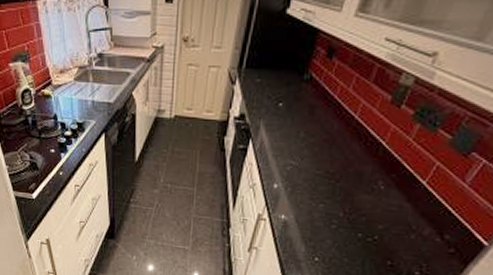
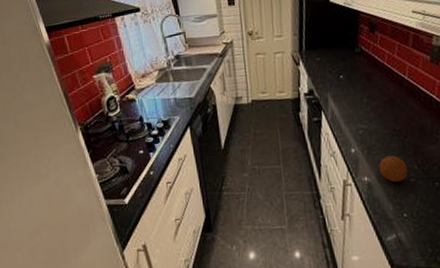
fruit: none [300,198,332,226] -> present [379,155,408,182]

